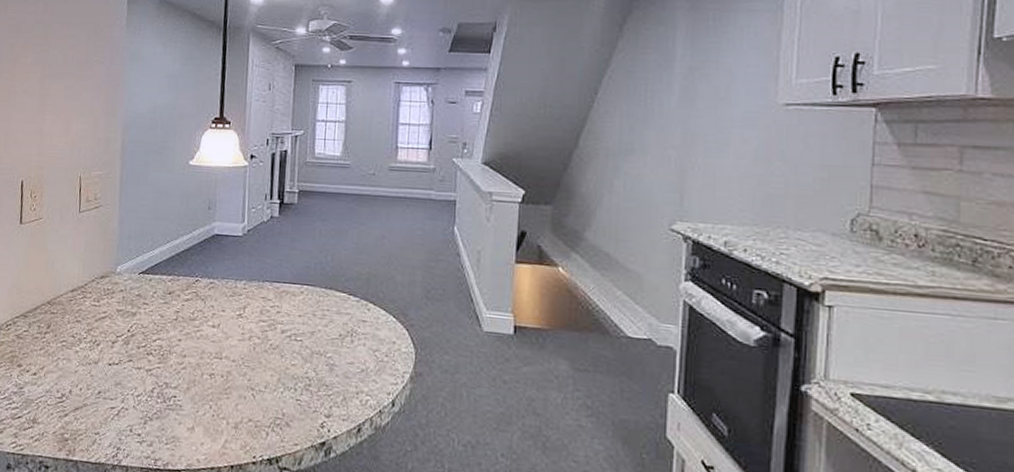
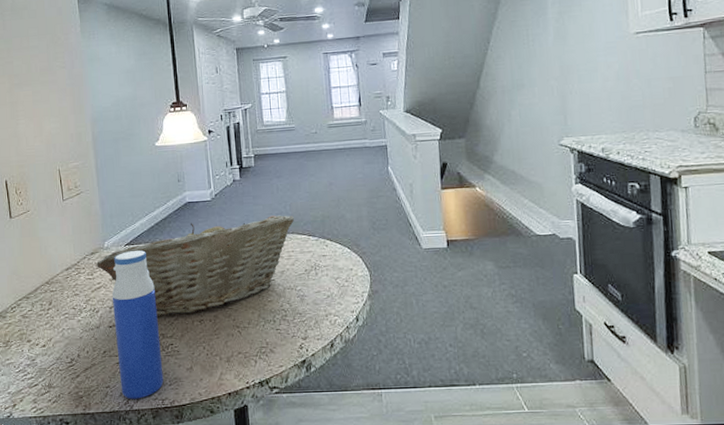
fruit basket: none [105,259,336,365] -> present [96,215,295,316]
water bottle: none [111,281,166,454] -> present [111,250,164,399]

